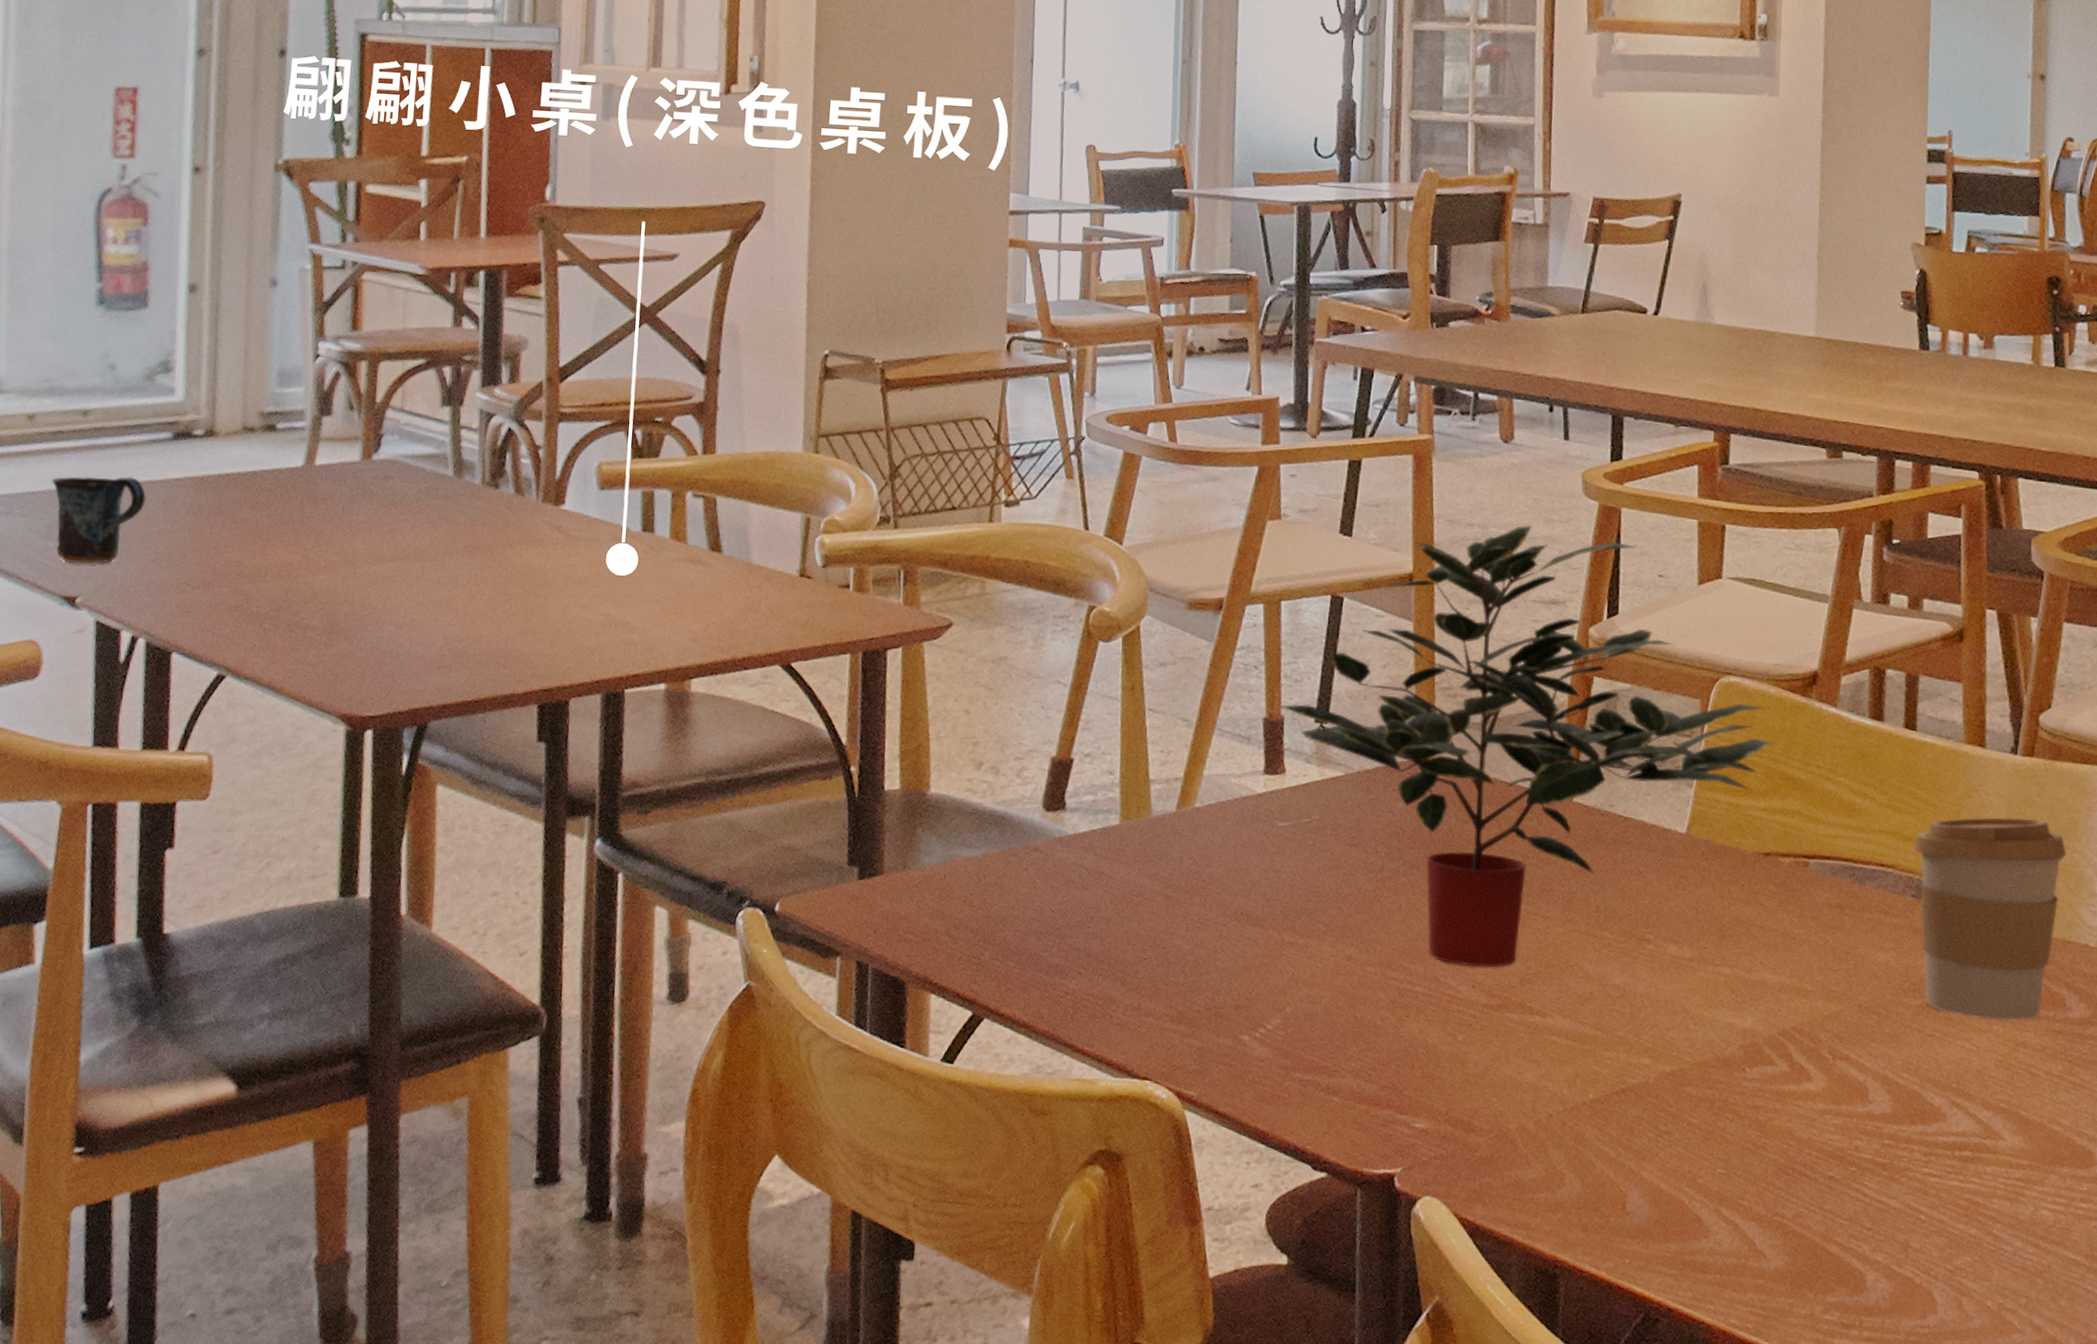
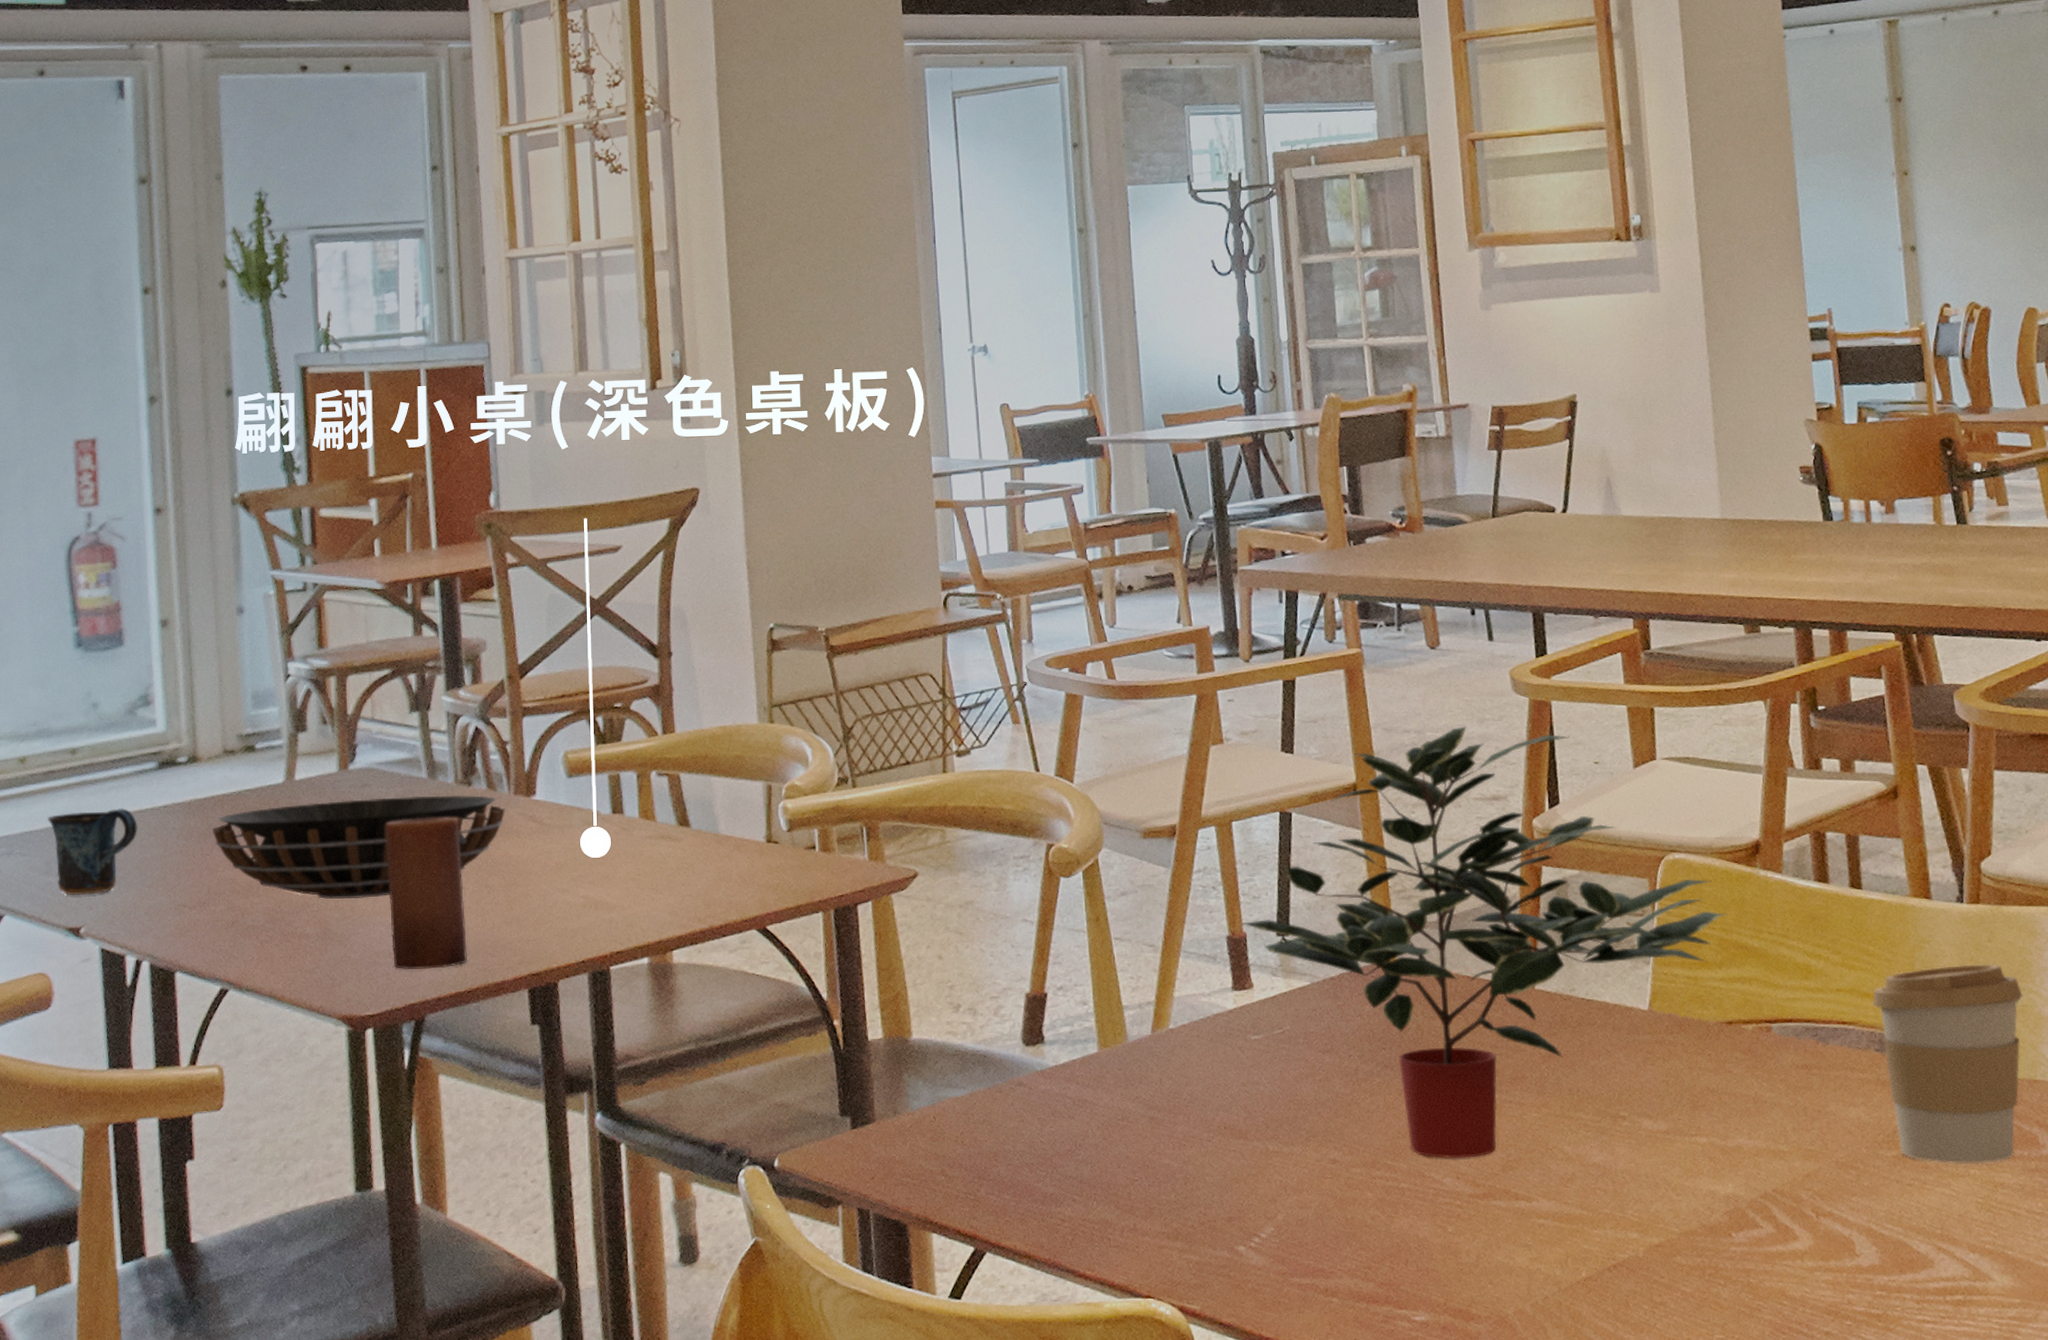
decorative bowl: none [223,490,531,595] -> present [212,795,505,899]
candle: none [400,517,481,675] -> present [385,816,467,970]

